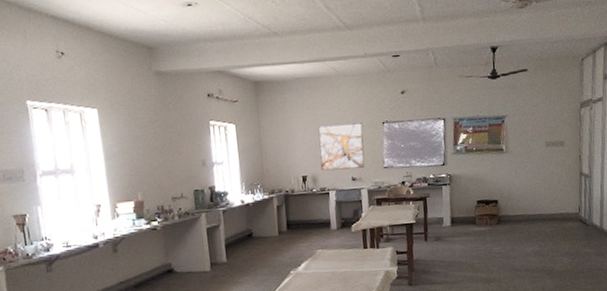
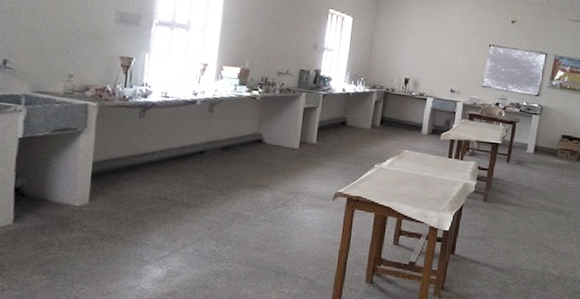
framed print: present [318,123,365,171] -> none [423,36,471,82]

